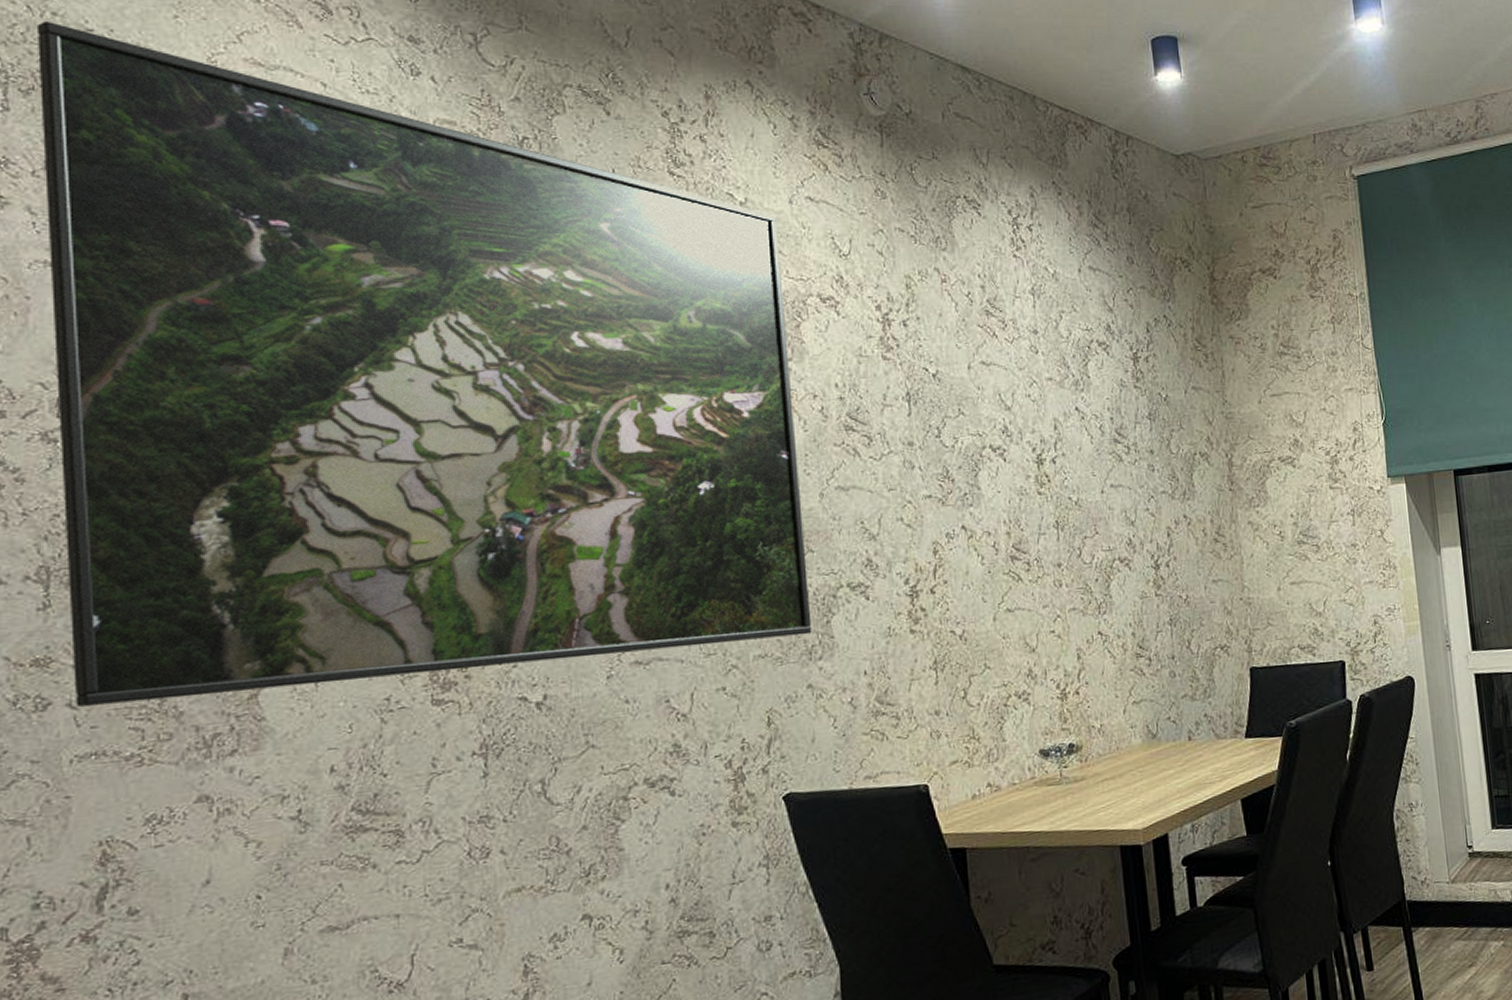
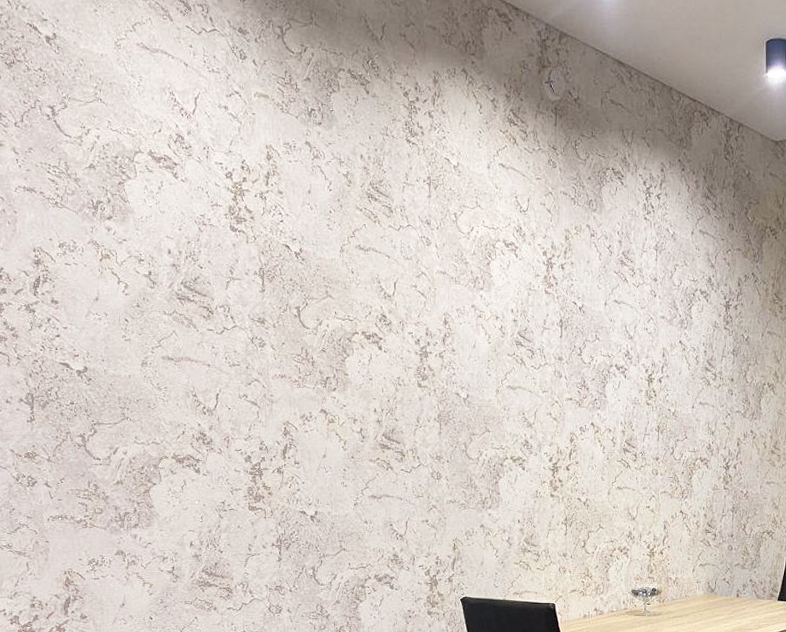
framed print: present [36,20,812,708] -> none [14,12,486,490]

